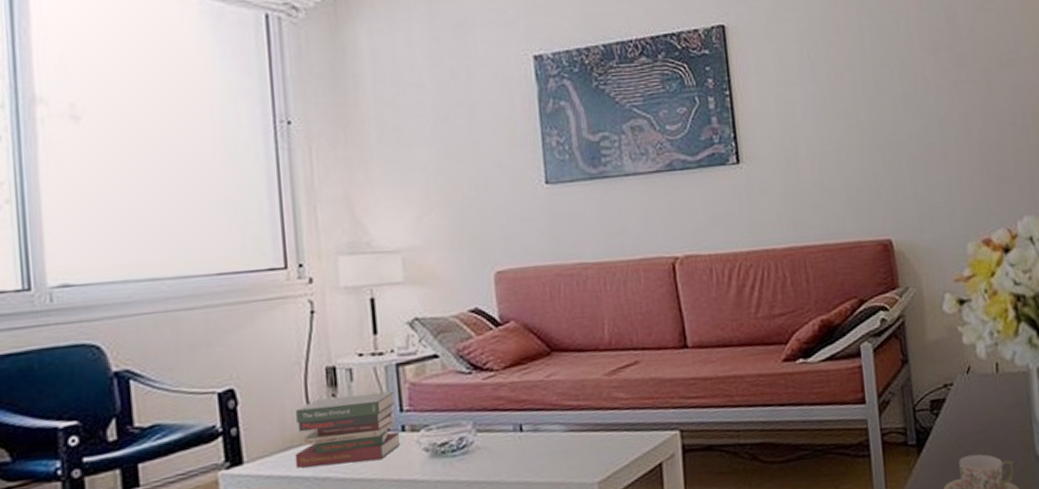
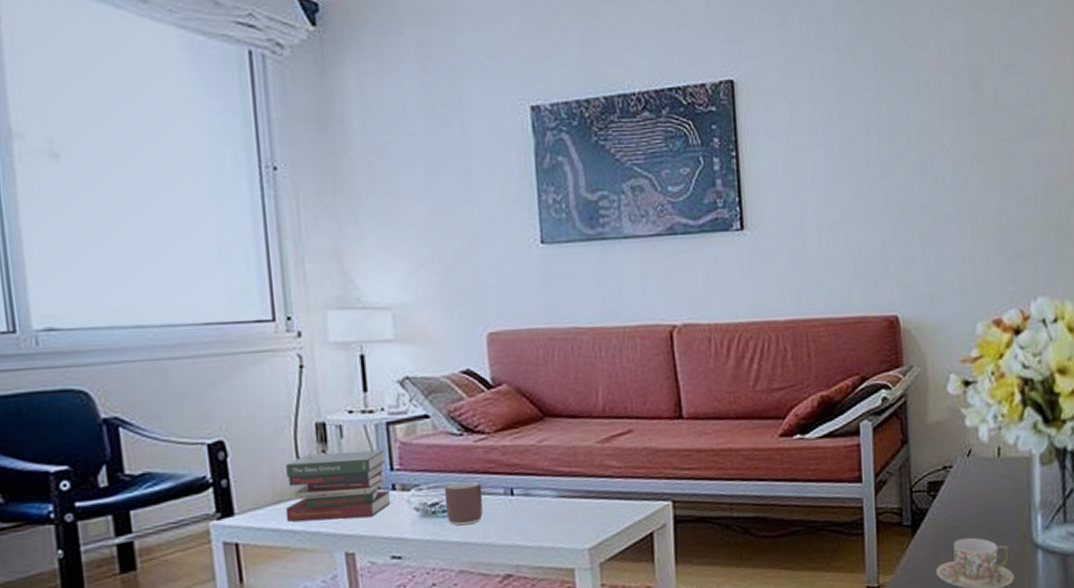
mug: none [453,418,493,465] -> present [443,480,484,526]

